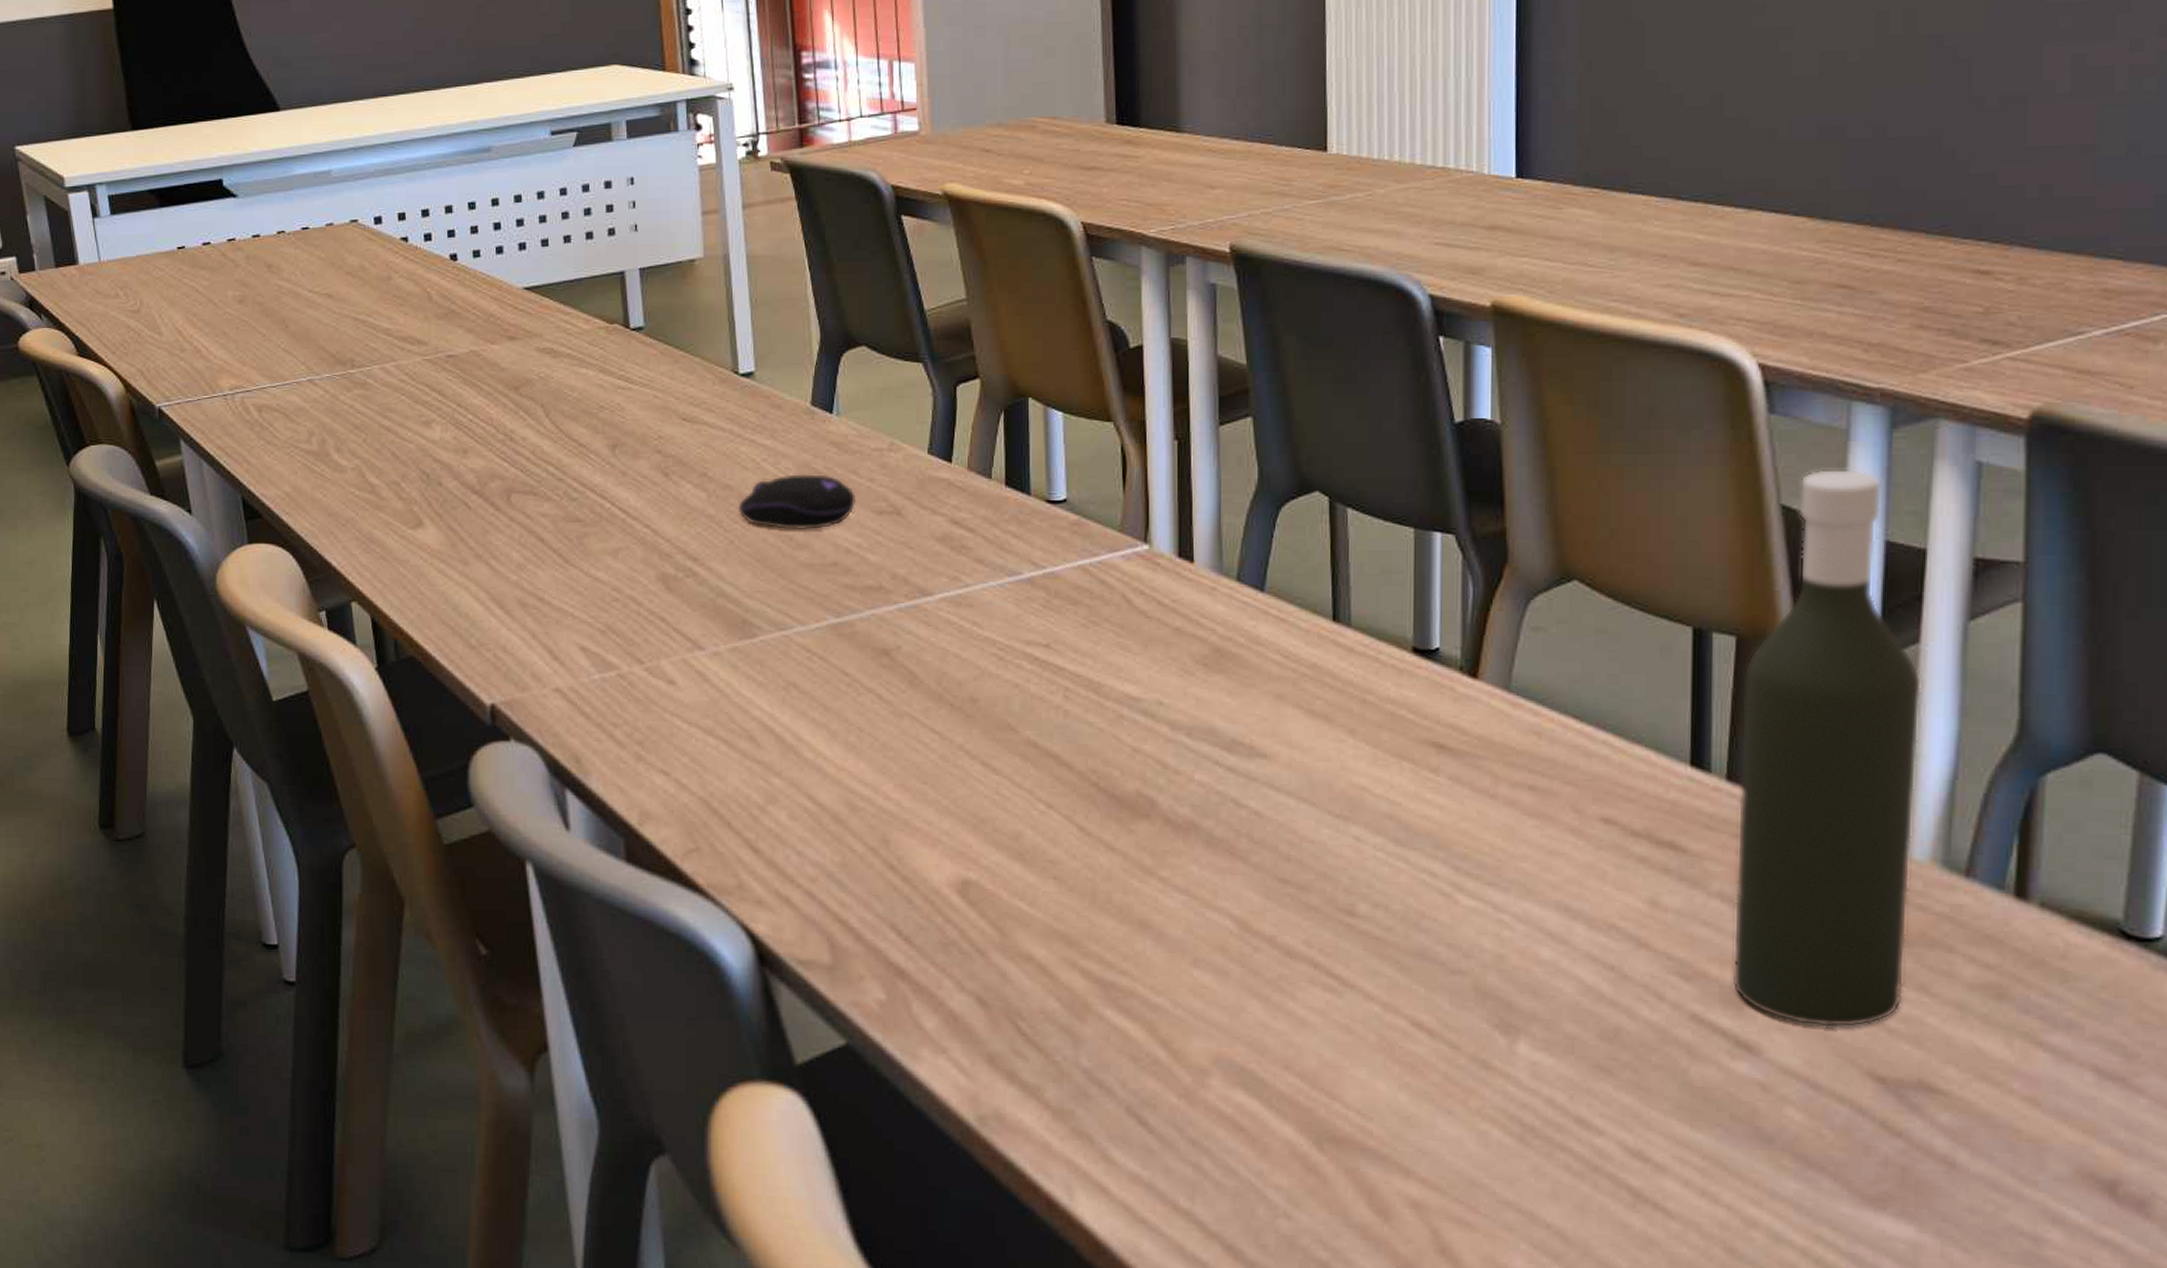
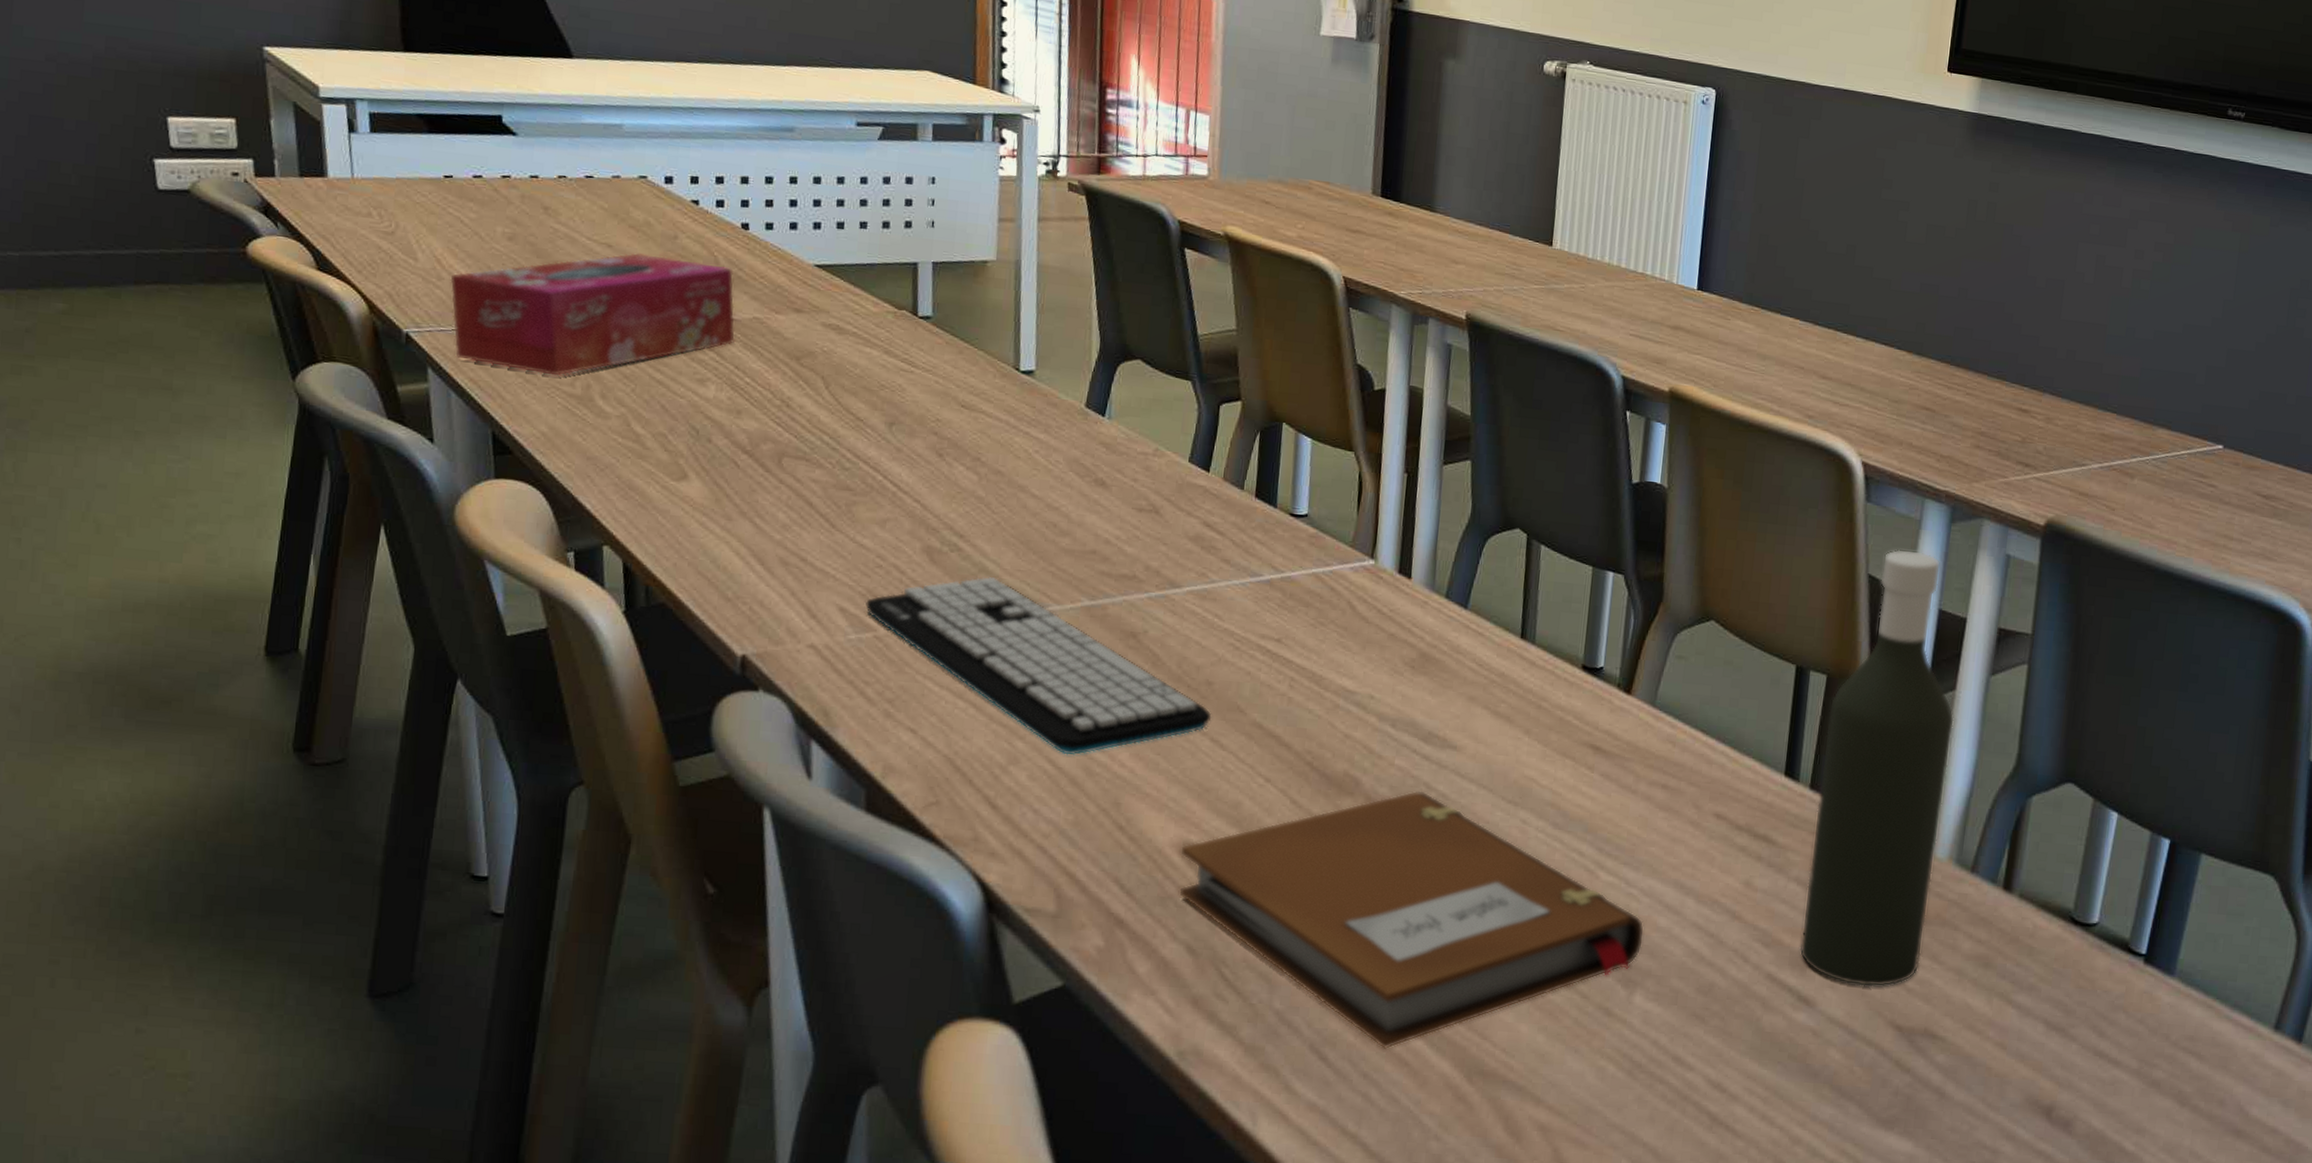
tissue box: none [192,298,454,434] -> present [450,252,735,376]
keyboard: none [605,601,980,790] -> present [864,576,1212,756]
computer mouse: present [737,474,857,529] -> none [1006,467,1120,520]
notebook: none [960,809,1523,1111] -> present [1179,790,1645,1049]

